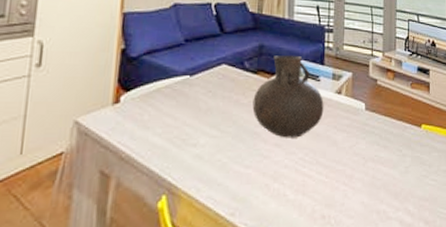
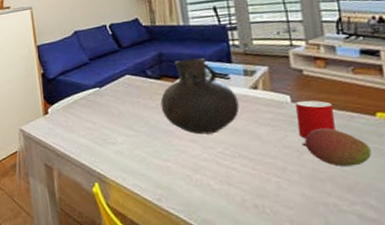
cup: none [367,109,395,146] -> present [295,100,335,139]
fruit: none [368,136,414,174] -> present [301,128,371,166]

